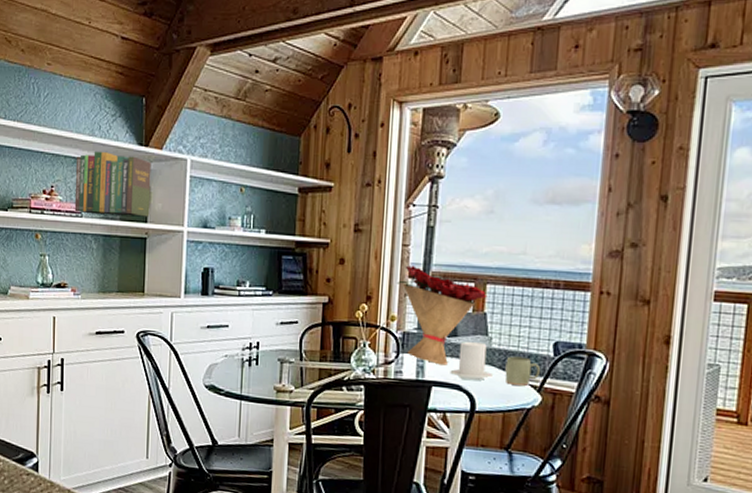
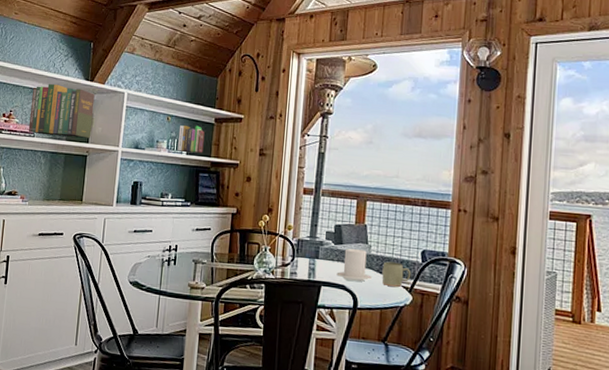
books: none [254,197,287,232] -> present [177,125,205,154]
flower bouquet: present [396,265,487,366] -> none [293,184,367,269]

